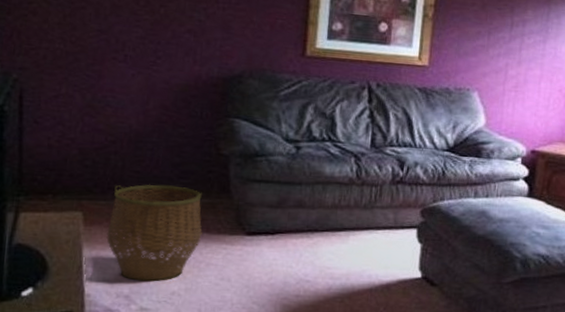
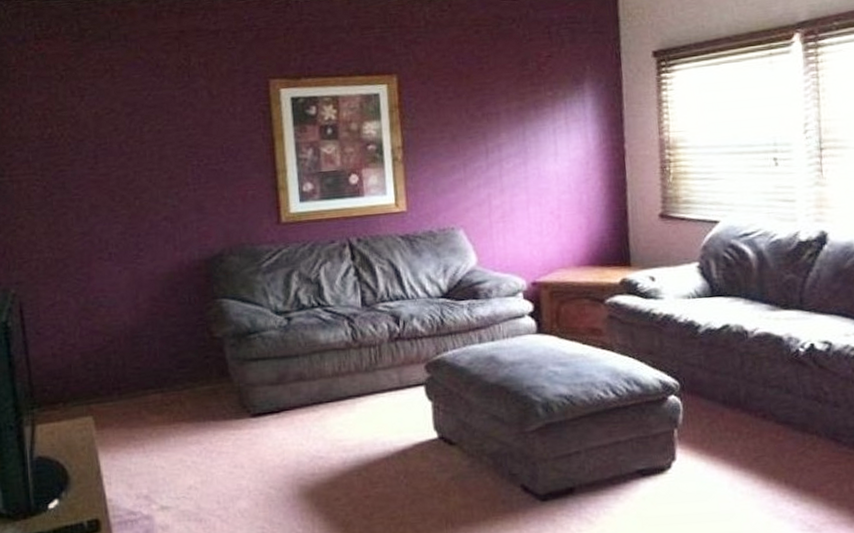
basket: present [106,184,203,282] -> none [118,376,209,479]

